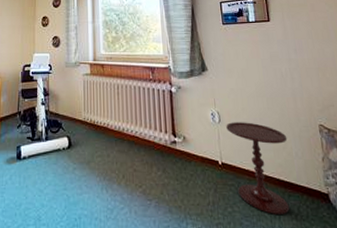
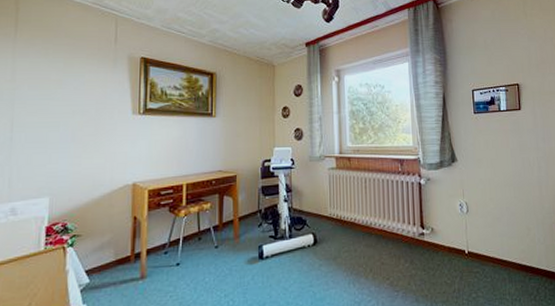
side table: present [226,122,290,214] -> none [473,211,531,297]

